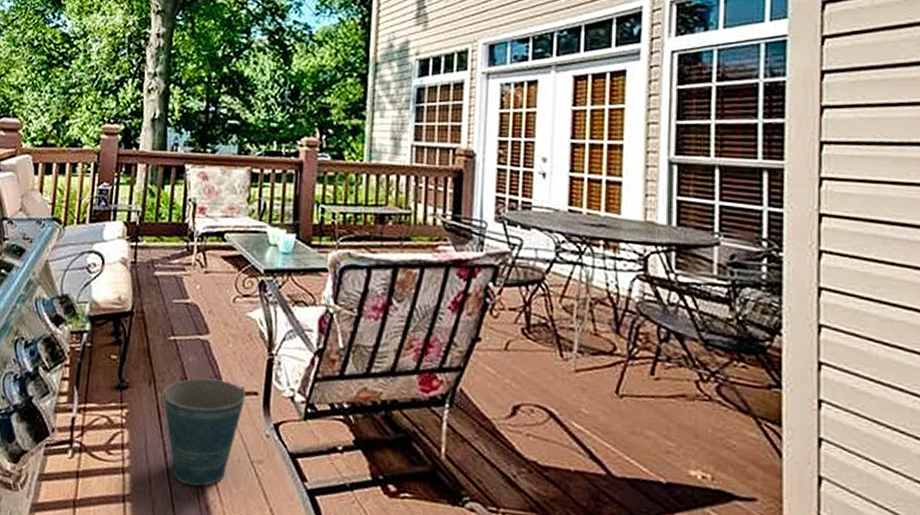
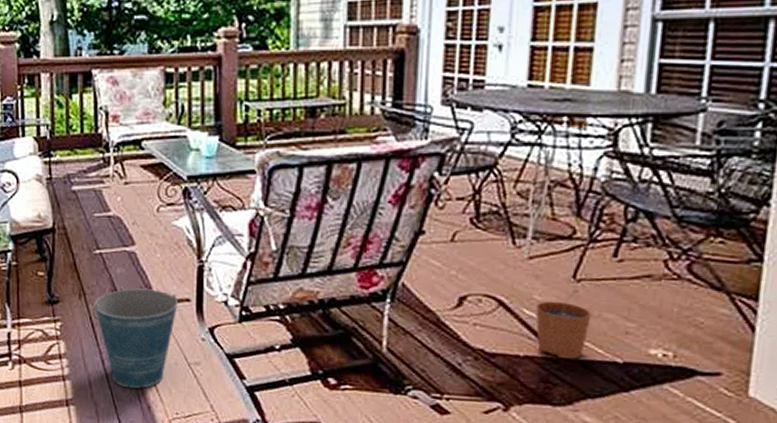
plant pot: none [584,405,635,477] -> present [535,290,592,359]

